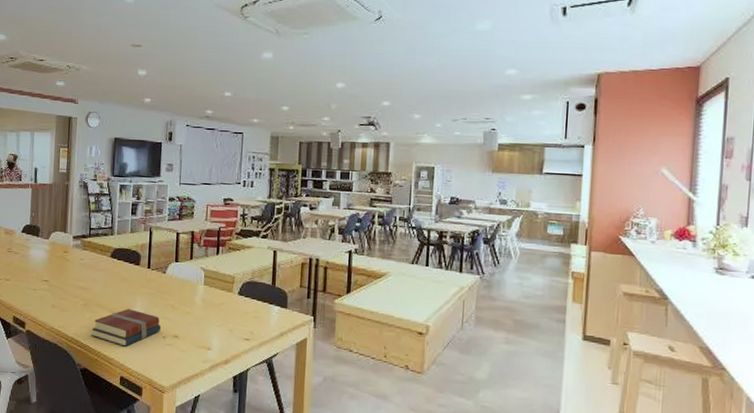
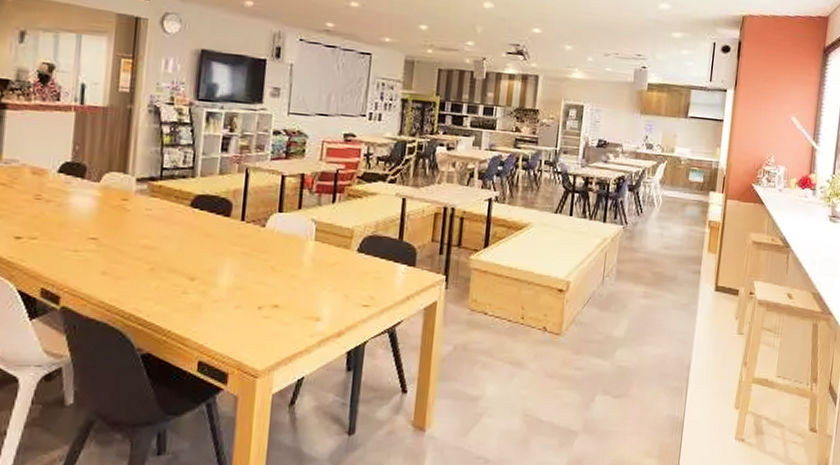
books: present [91,309,162,347] -> none [158,273,257,322]

